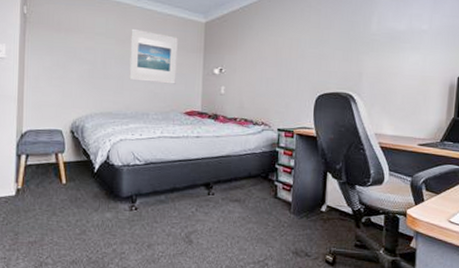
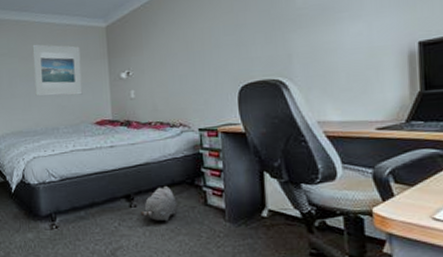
plush toy: none [217,178,251,211] -> present [140,186,177,222]

